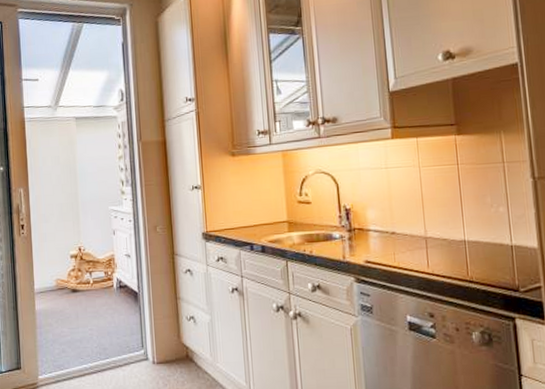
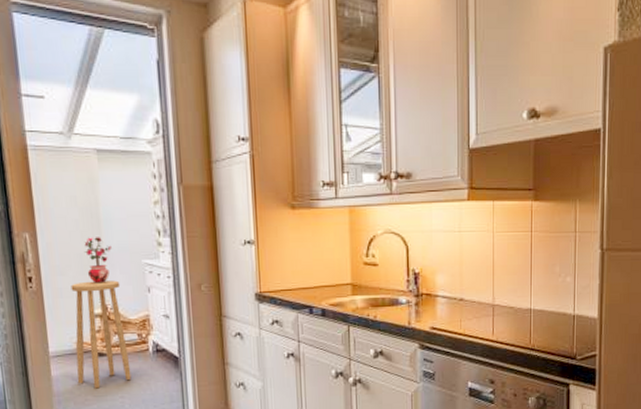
stool: none [53,225,99,322] -> present [71,280,132,389]
potted plant: none [63,189,85,229] -> present [84,237,111,284]

